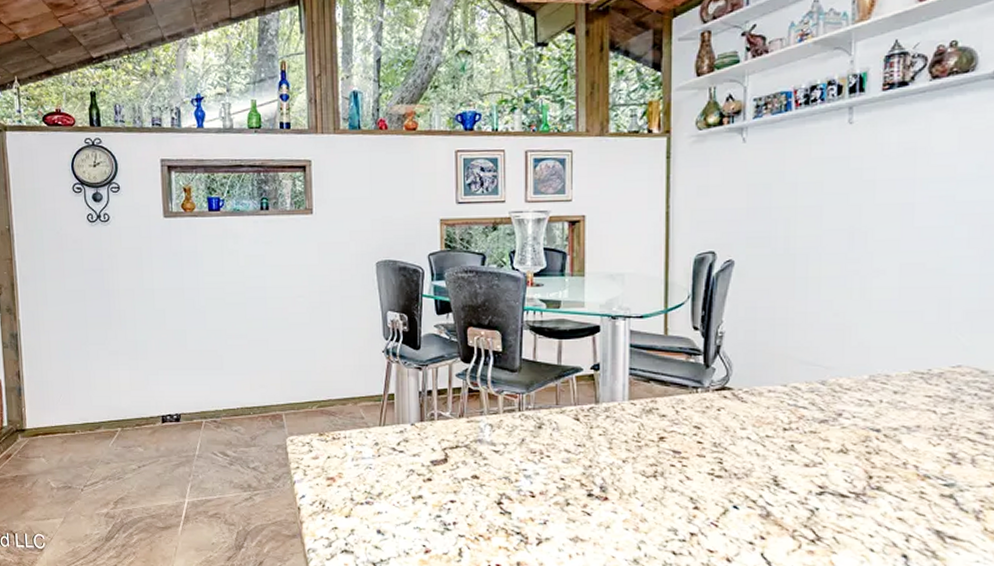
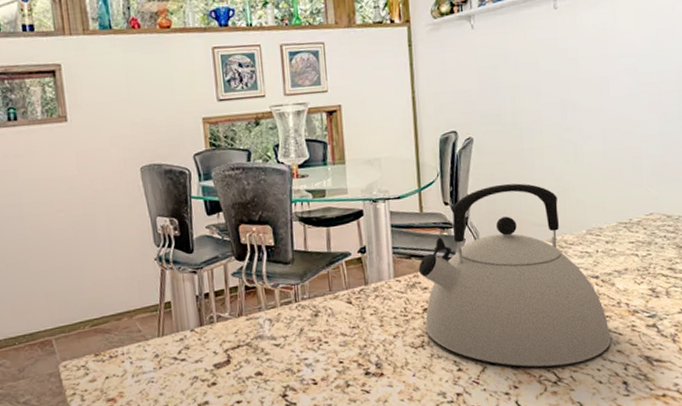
kettle: none [657,313,891,524] -> present [418,183,611,367]

